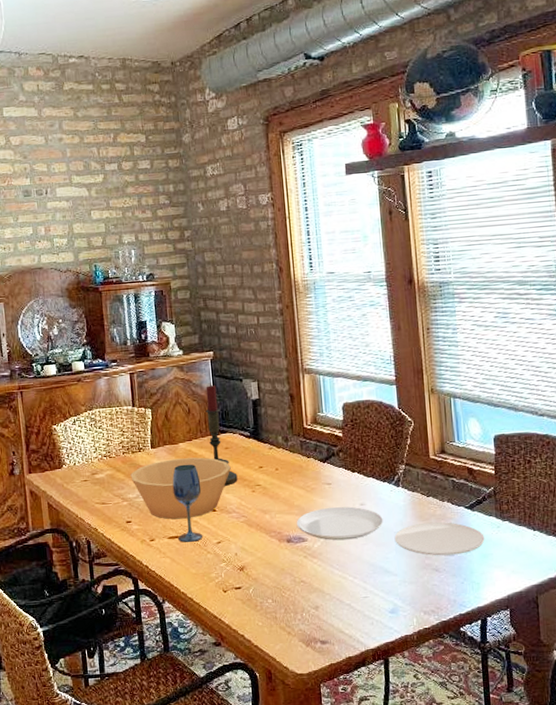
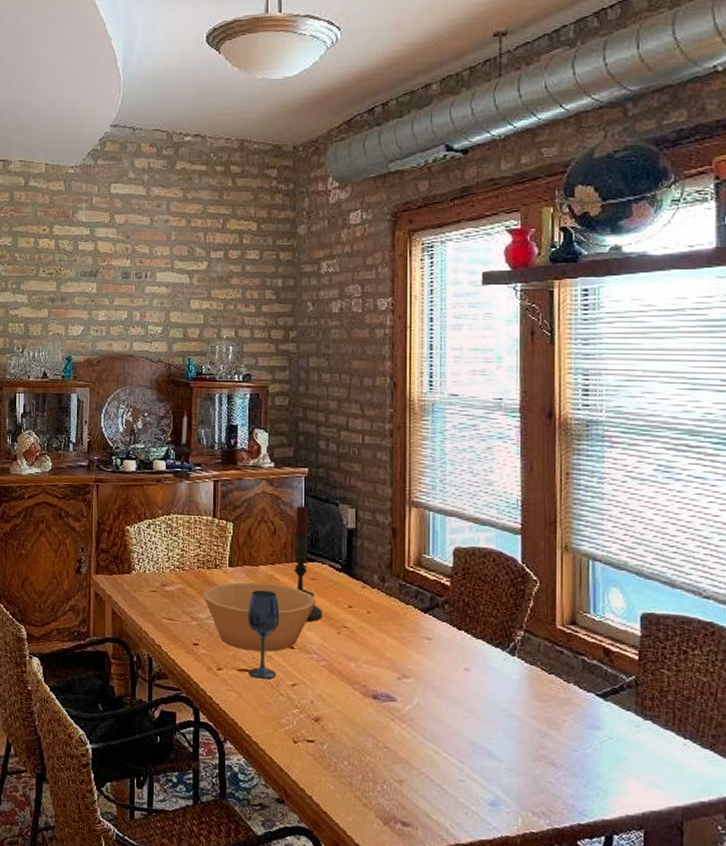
candlestick: none [88,312,109,376] -> present [172,409,194,479]
plate: present [296,506,383,541] -> none [385,666,491,709]
plate: present [394,522,485,556] -> none [503,704,618,751]

